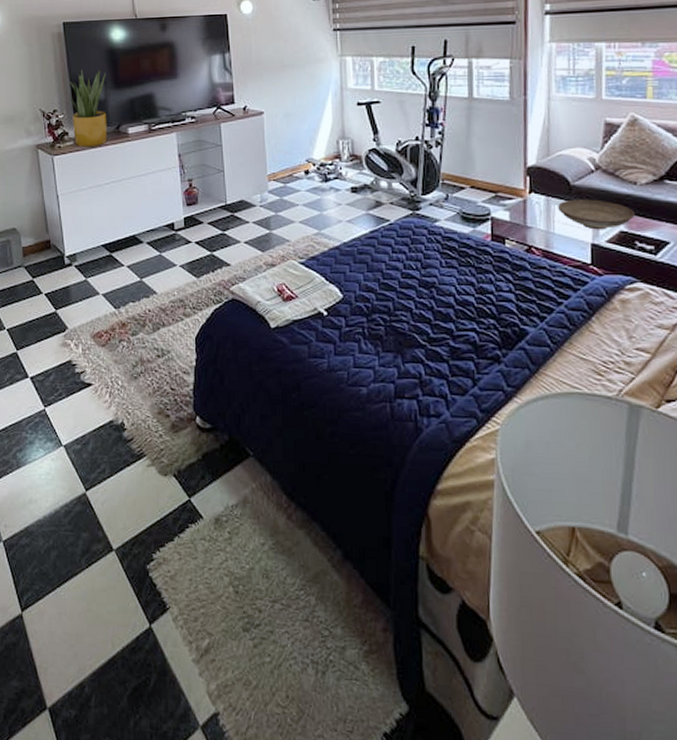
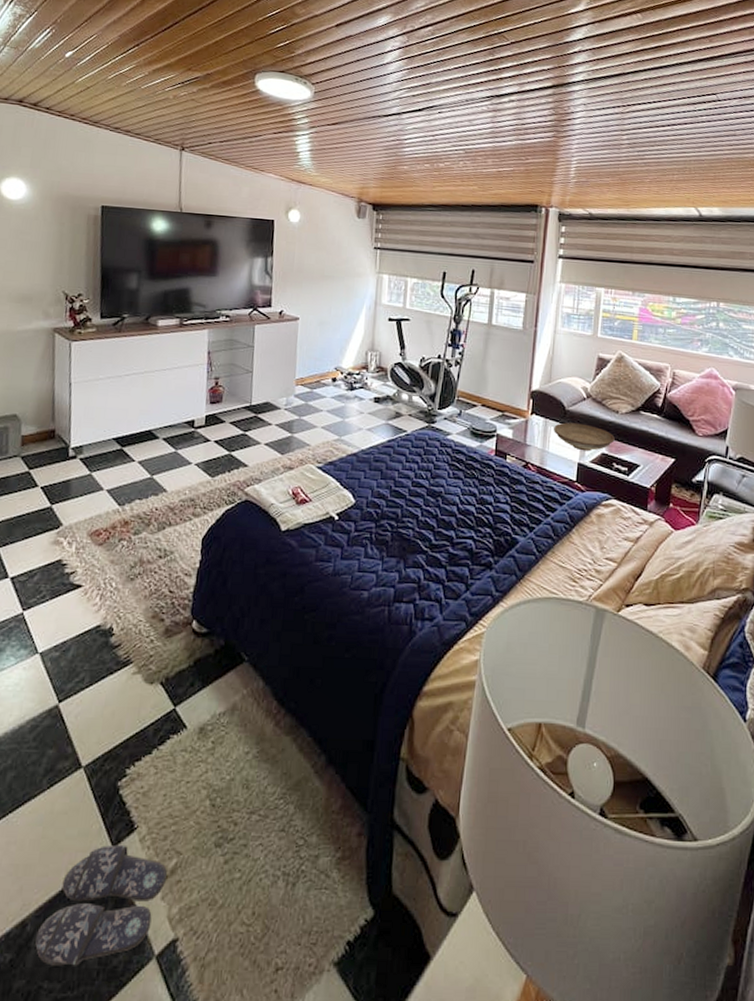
planter: present [66,69,107,147] -> none [94,256,141,336]
slippers: none [94,622,201,728] -> present [35,844,167,966]

